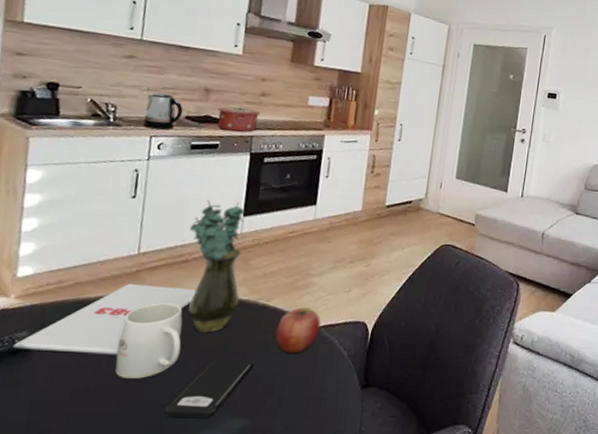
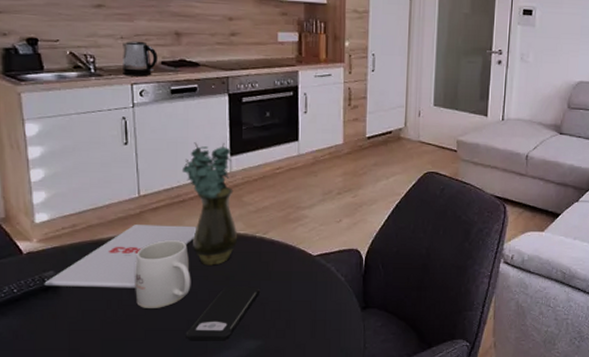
casserole: present [217,105,261,133] -> none [191,47,233,74]
fruit: present [275,307,321,354] -> none [275,238,317,281]

